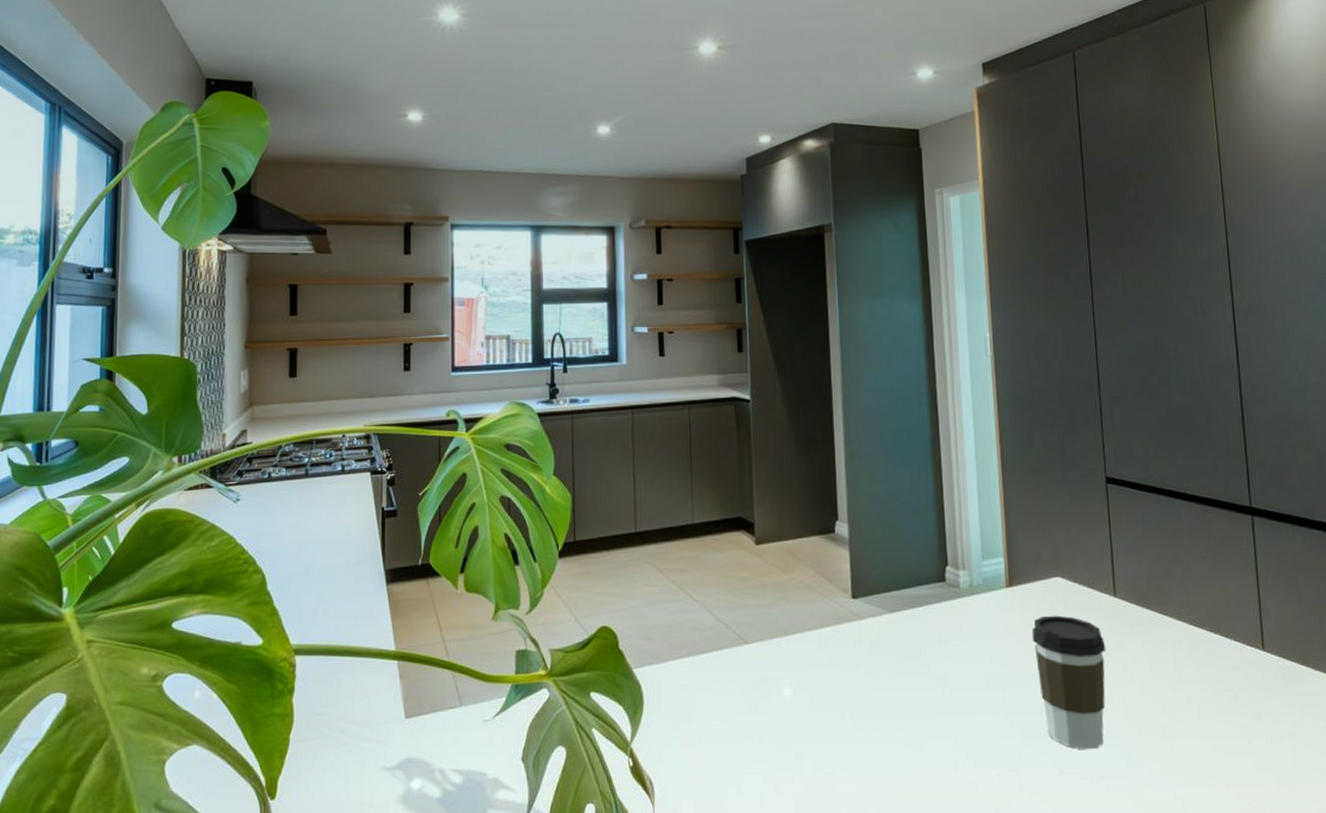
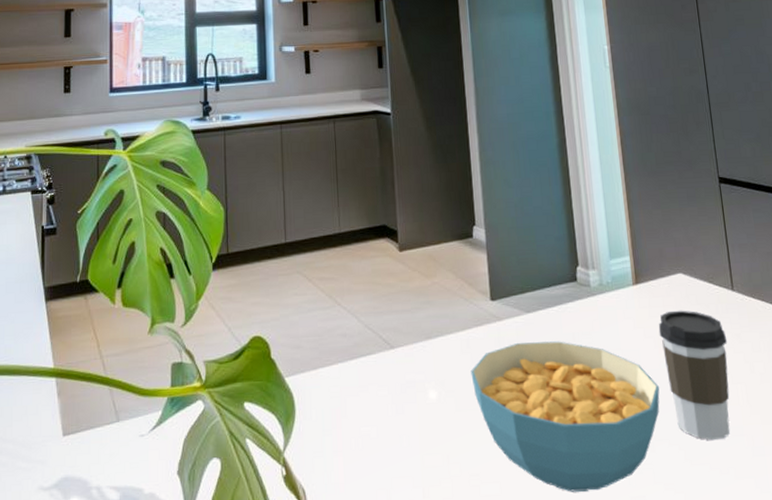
cereal bowl: none [828,642,1030,795] -> present [471,341,660,492]

